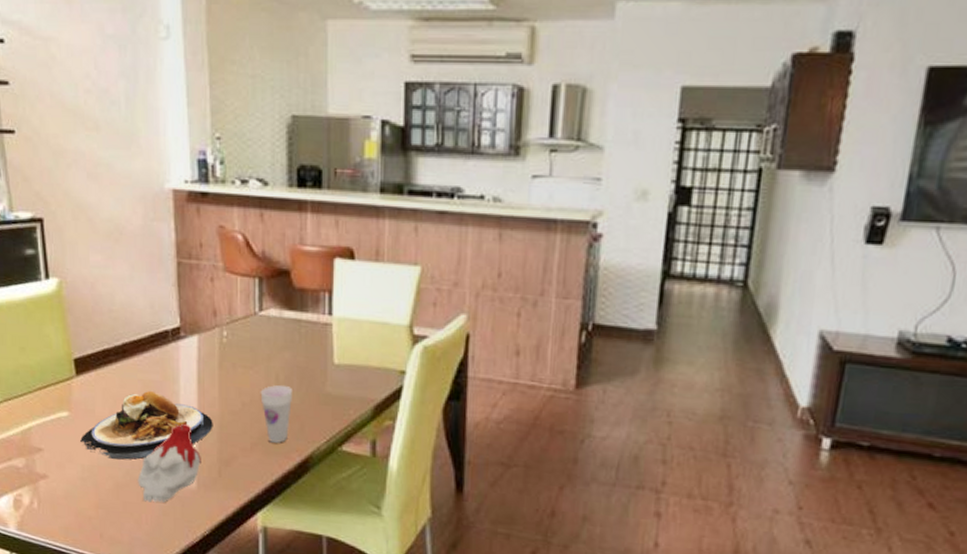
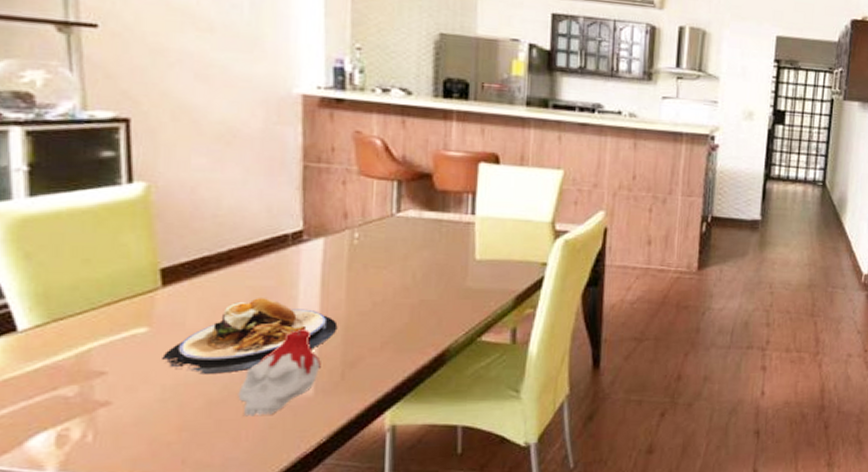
cup: present [260,385,292,443] -> none [394,283,430,340]

